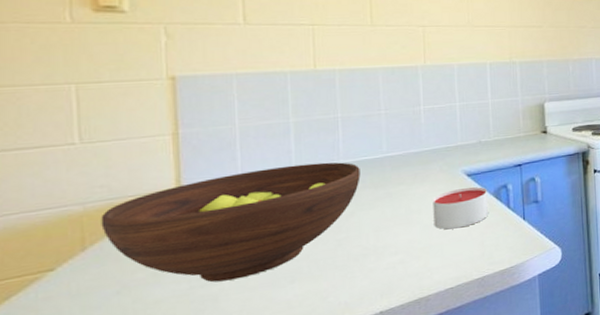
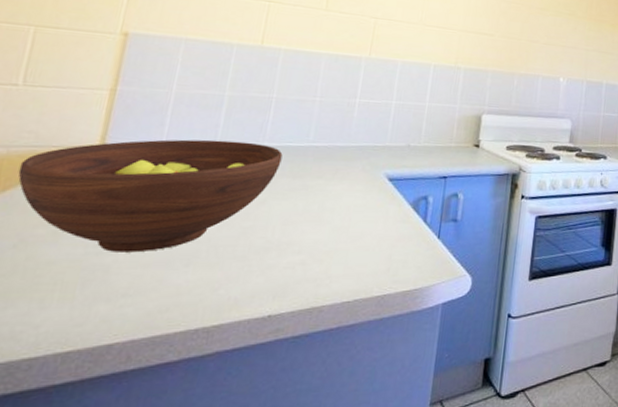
candle: present [433,187,488,230] -> none [344,192,406,236]

